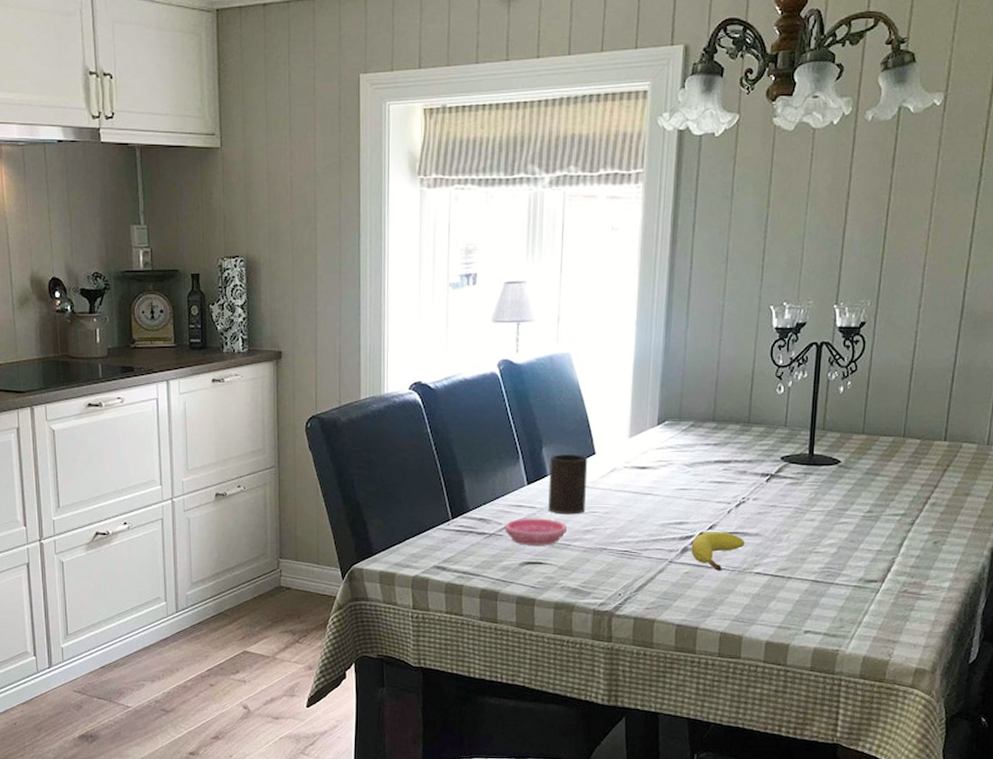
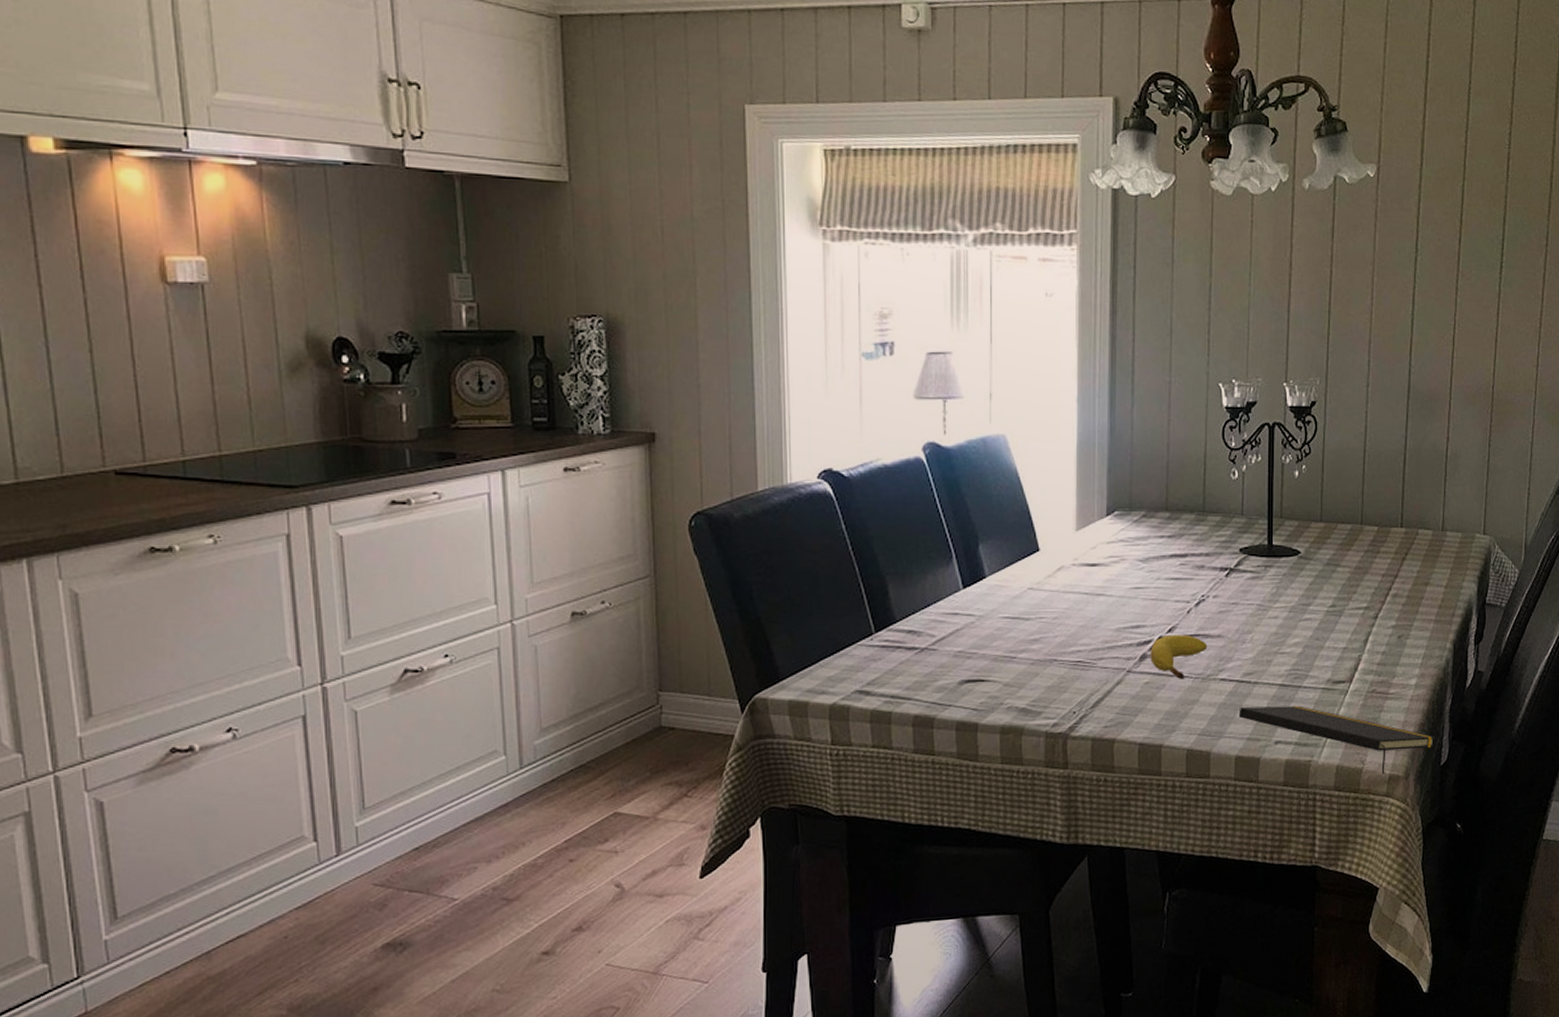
saucer: present [505,518,567,546] -> none [939,627,1011,660]
cup: present [548,454,588,515] -> none [988,552,1032,622]
notepad: none [771,599,967,667] -> present [1238,705,1436,774]

